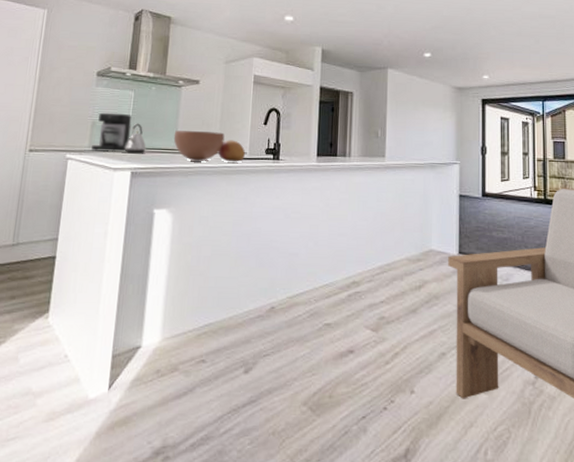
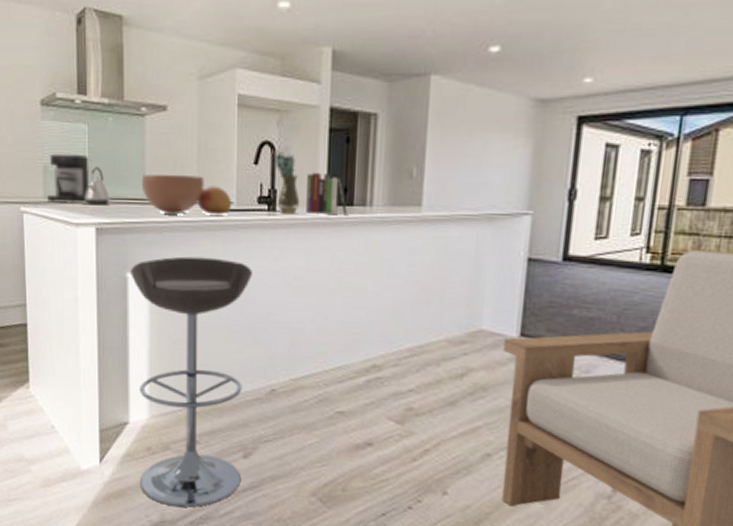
bar stool: none [146,195,259,429] -> present [130,256,252,508]
vase: none [279,115,298,162] -> present [275,150,300,214]
books: none [302,131,333,163] -> present [306,172,347,215]

